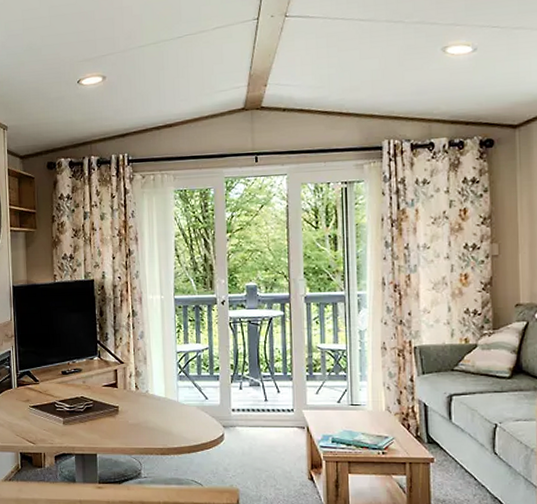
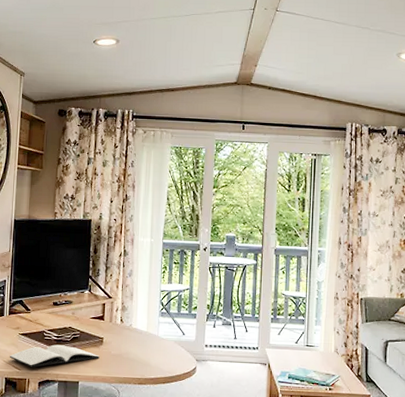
book: none [22,416,116,441] -> present [9,344,100,367]

